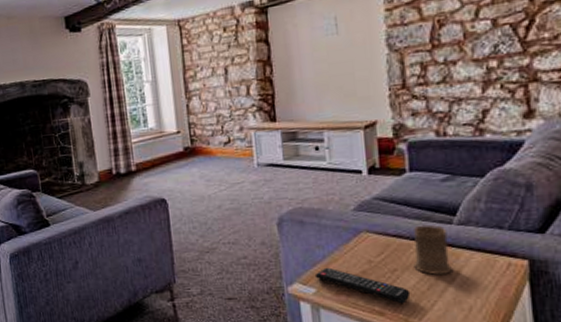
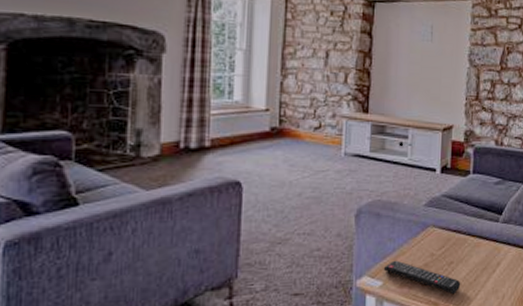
mug: present [412,224,454,275] -> none [466,221,495,267]

